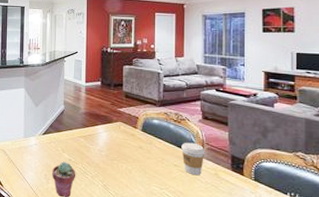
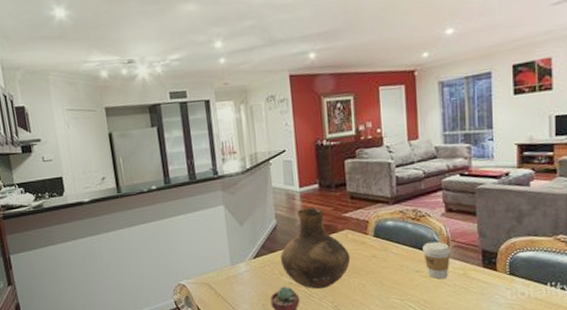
vase: none [64,100,121,169] -> present [280,207,351,290]

